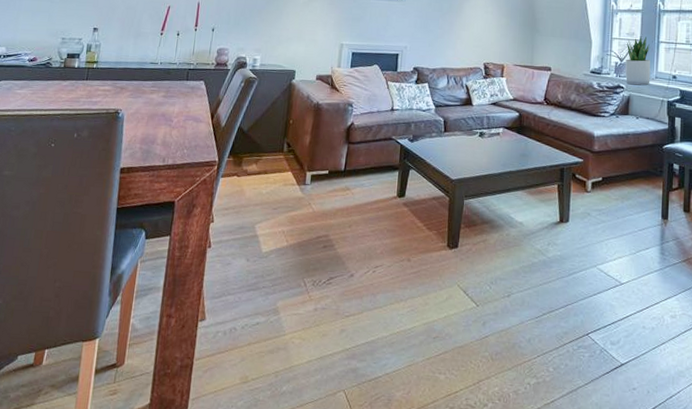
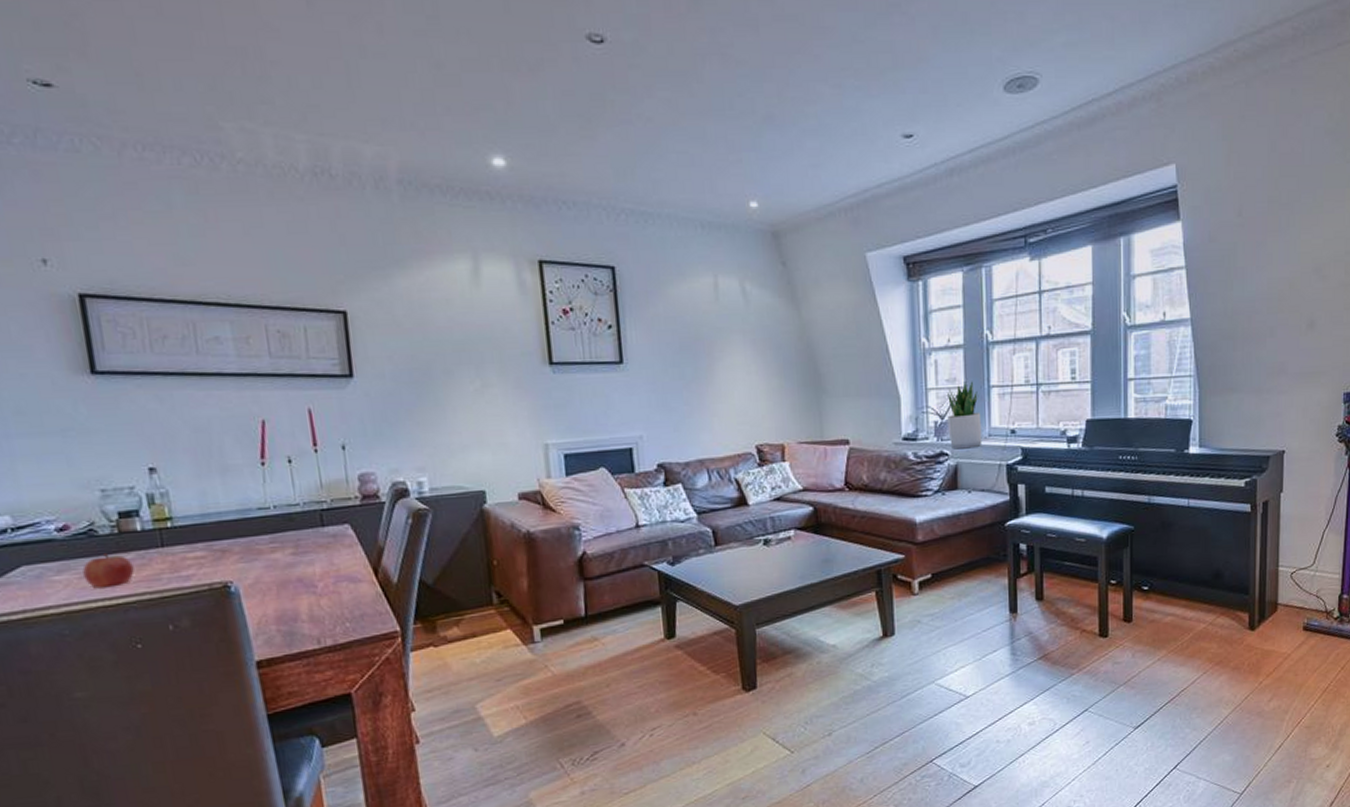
fruit: none [34,79,66,103] -> present [82,553,134,589]

